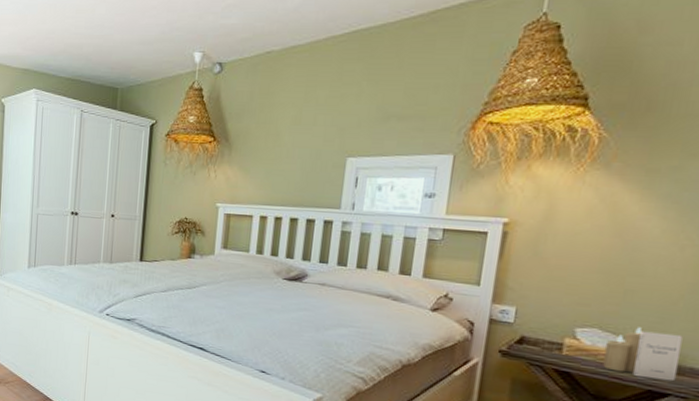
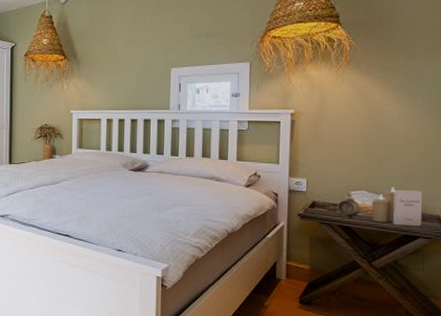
alarm clock: none [555,328,589,362] -> present [337,191,361,218]

